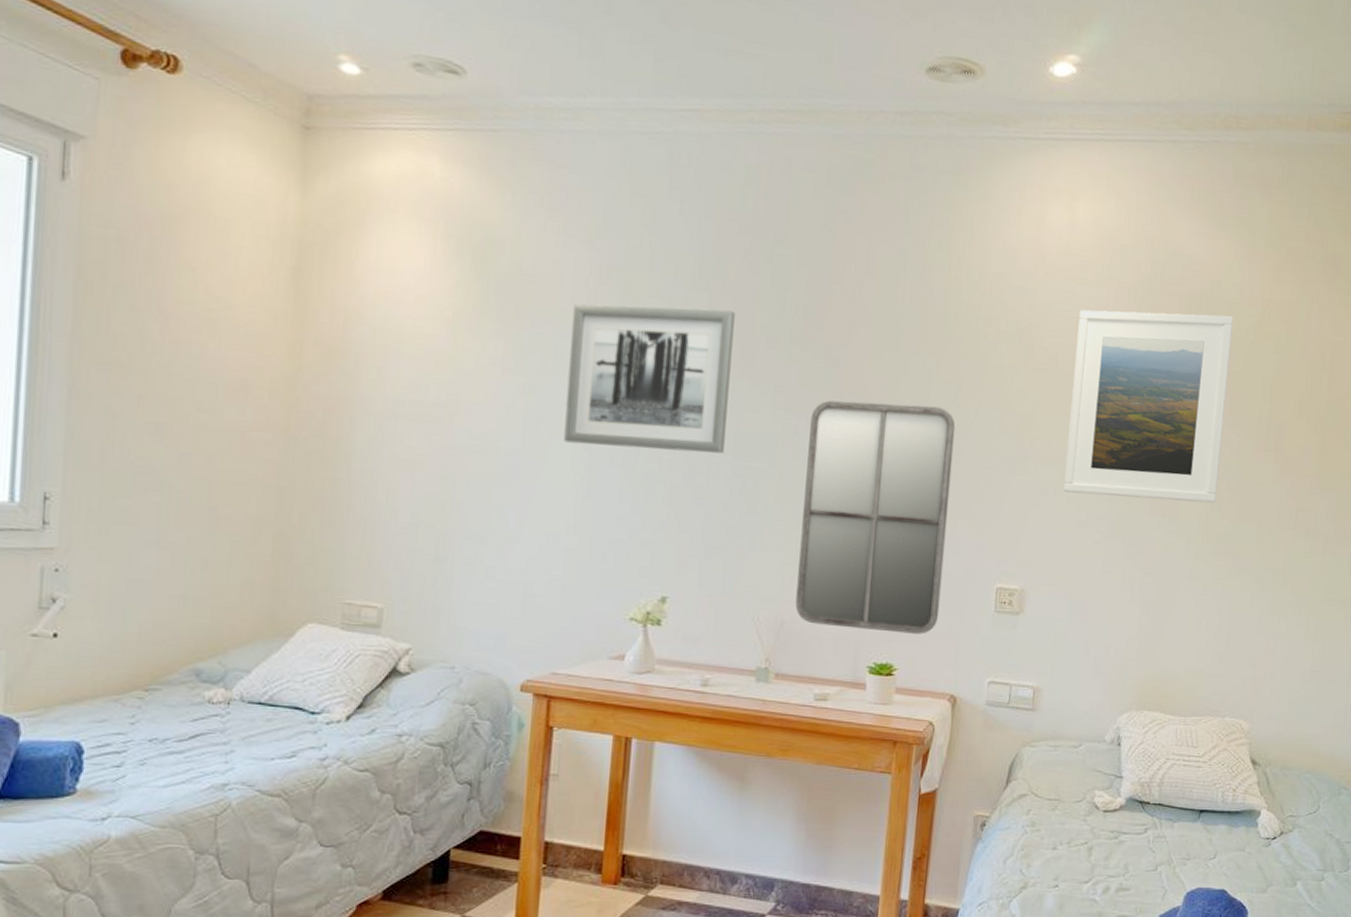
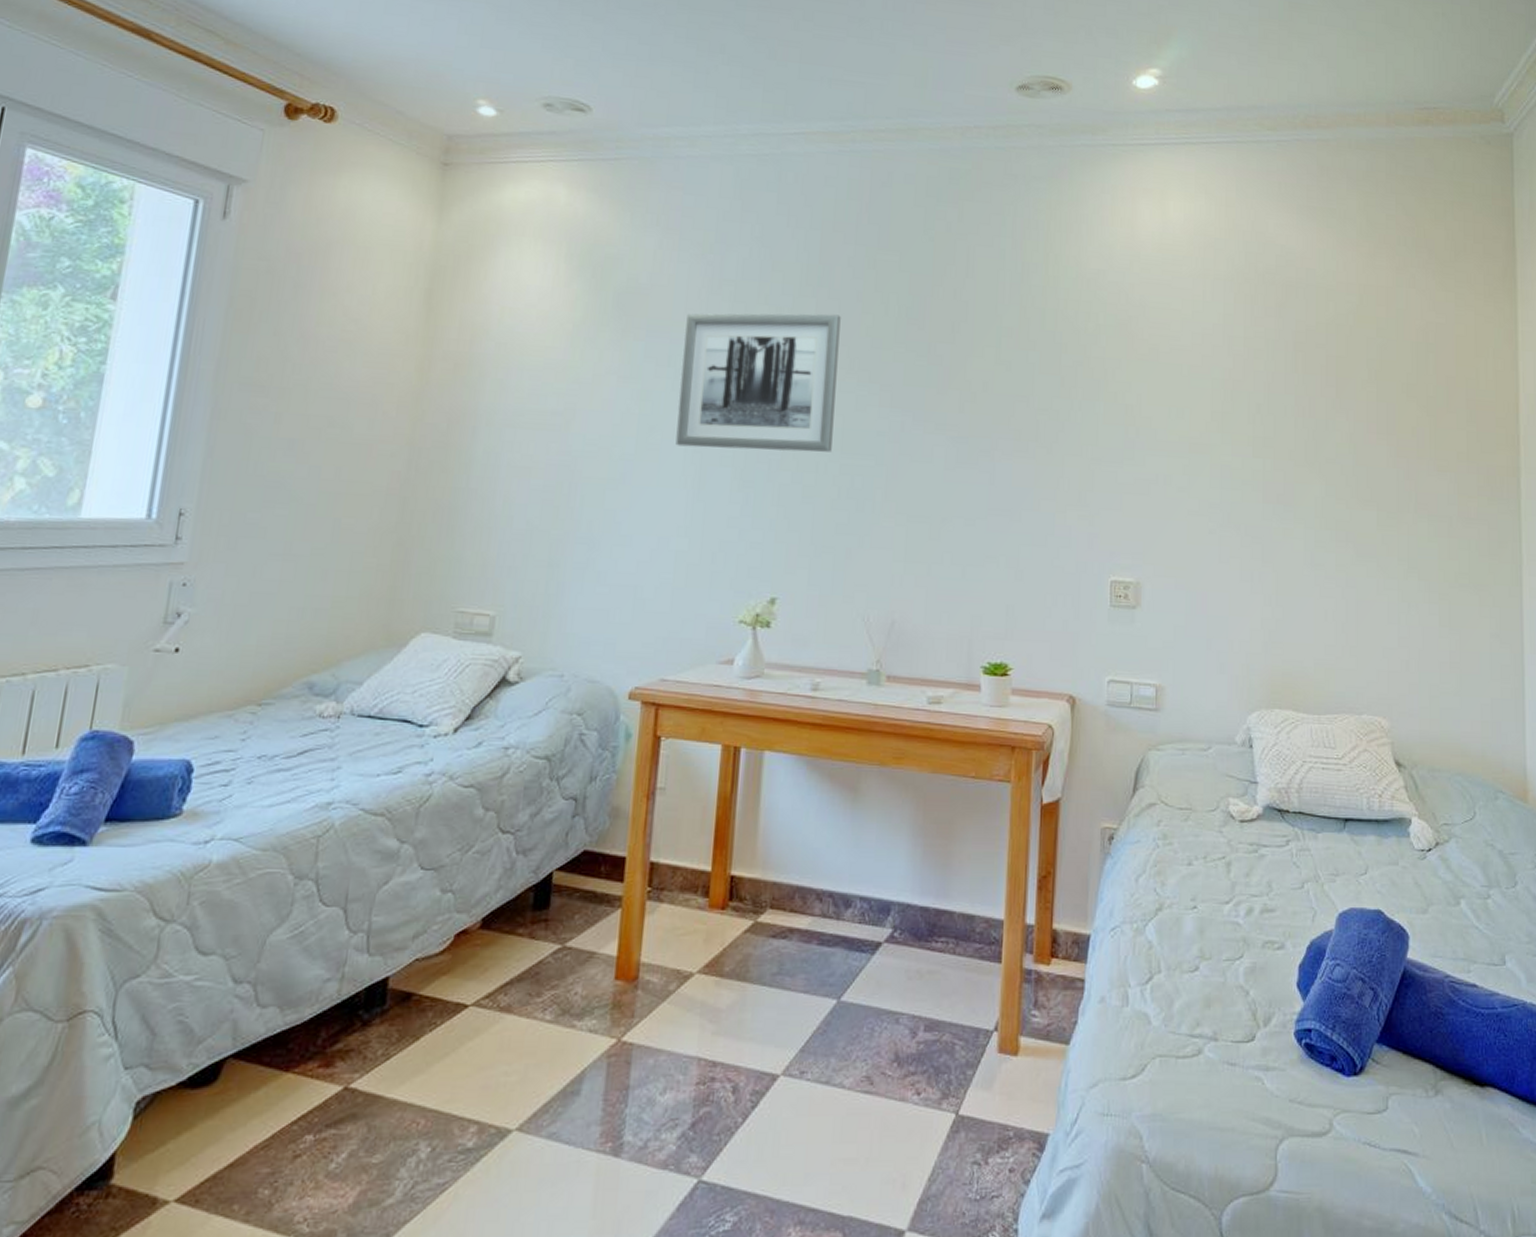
home mirror: present [795,400,956,635] -> none [906,396,1060,632]
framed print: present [1063,309,1233,504] -> none [1173,301,1331,489]

